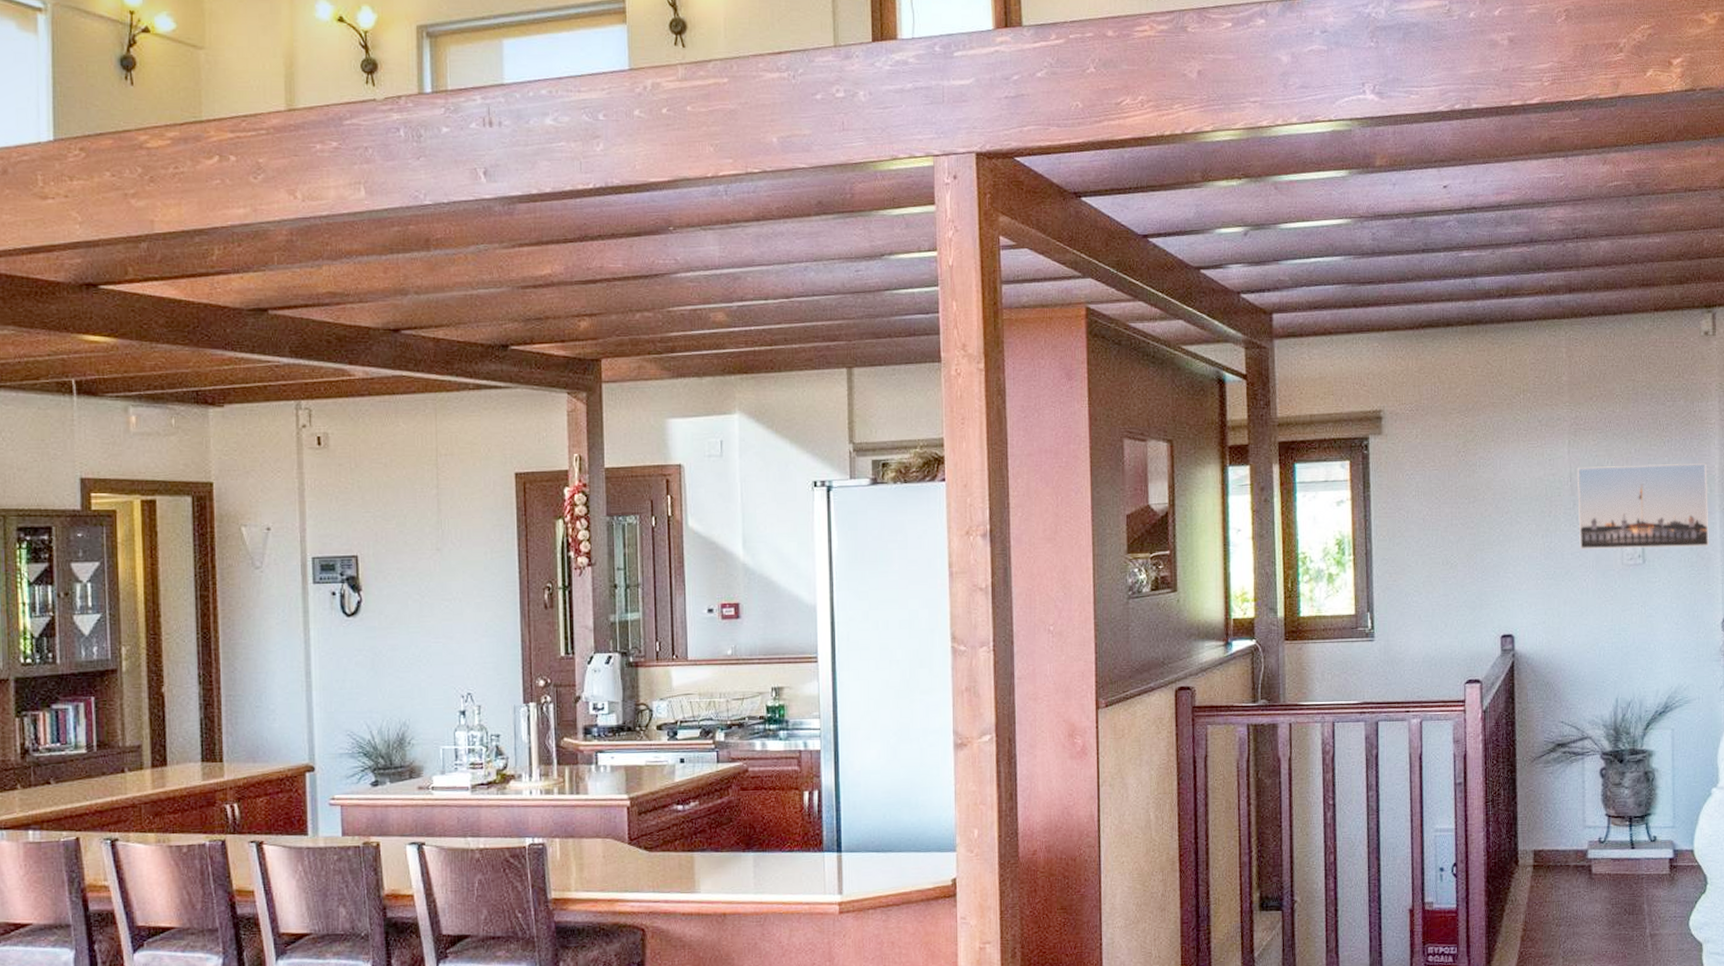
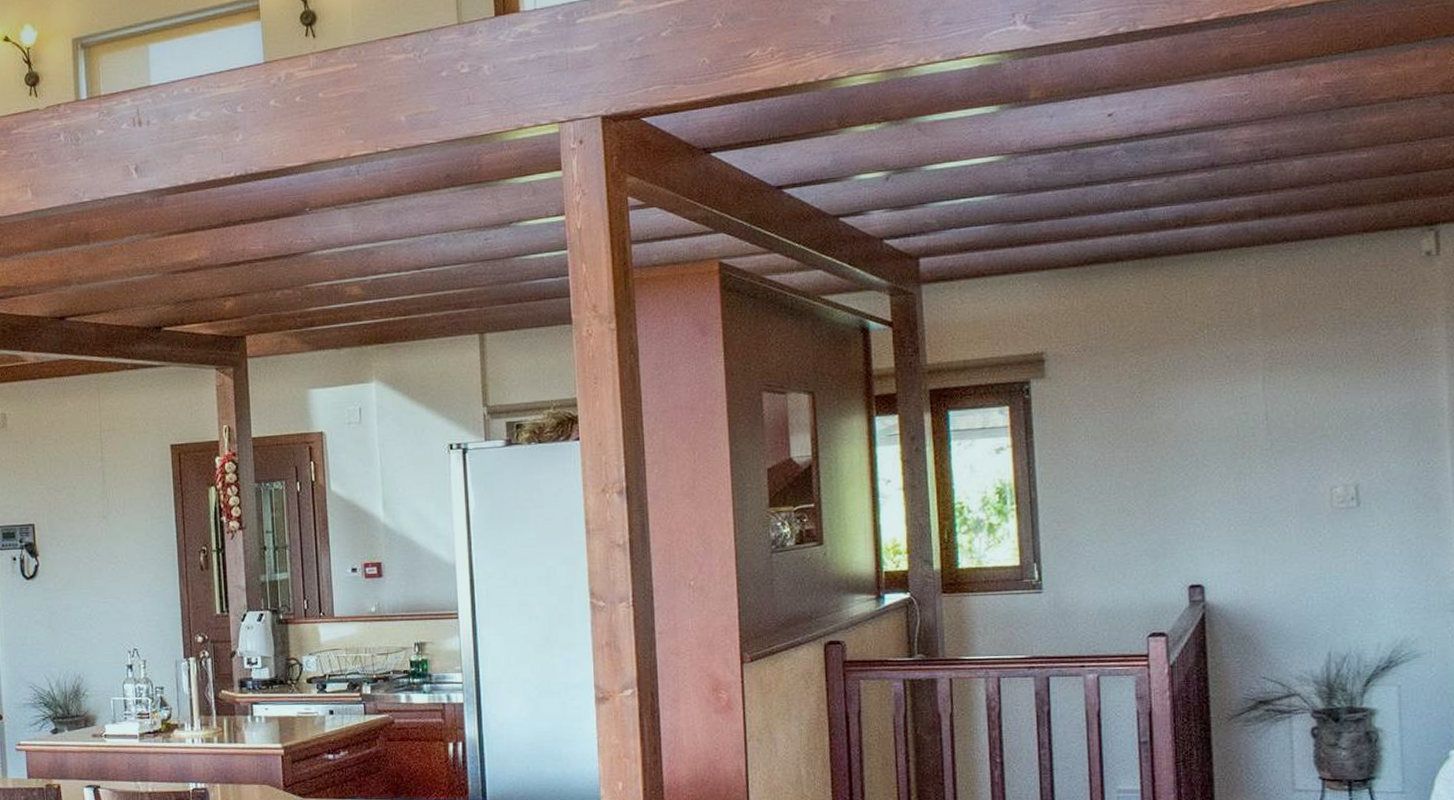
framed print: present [1577,463,1709,550] -> none [1274,396,1438,494]

